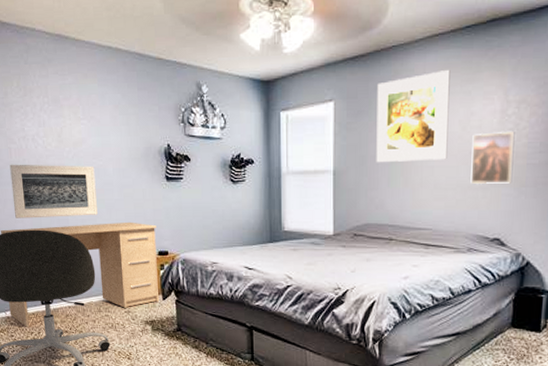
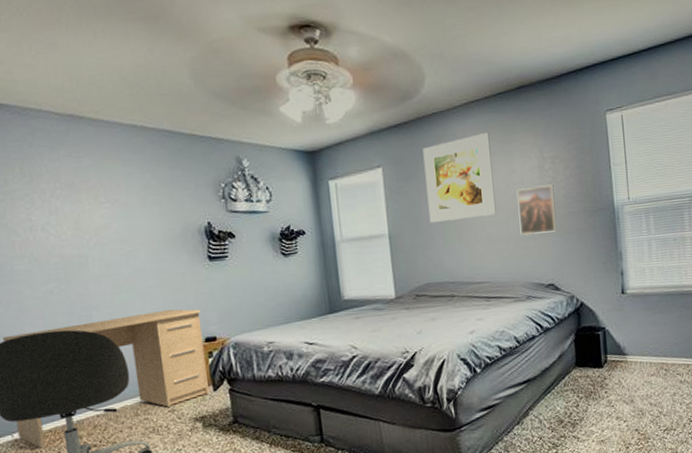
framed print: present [9,164,98,218] -> none [13,252,129,321]

